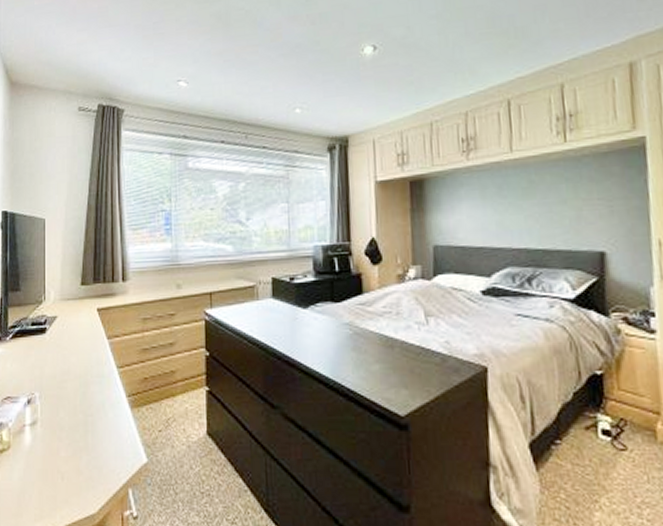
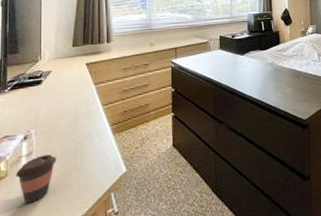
coffee cup: none [19,427,64,487] -> present [16,154,56,203]

